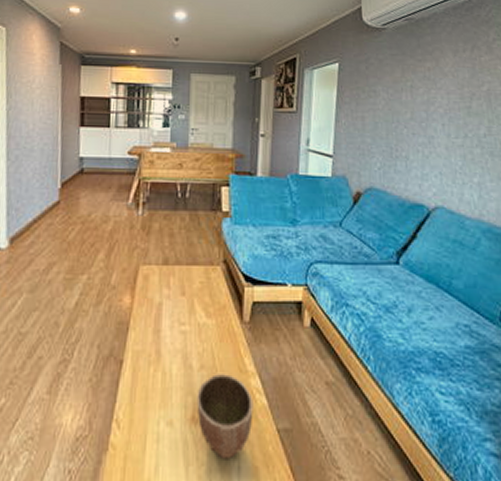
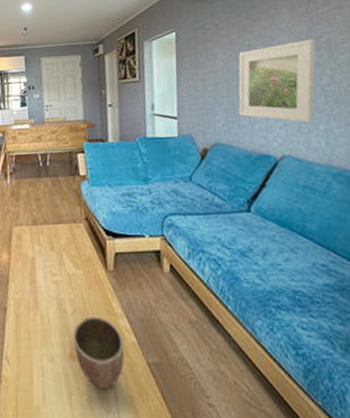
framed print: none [396,86,477,174] -> present [238,38,316,123]

